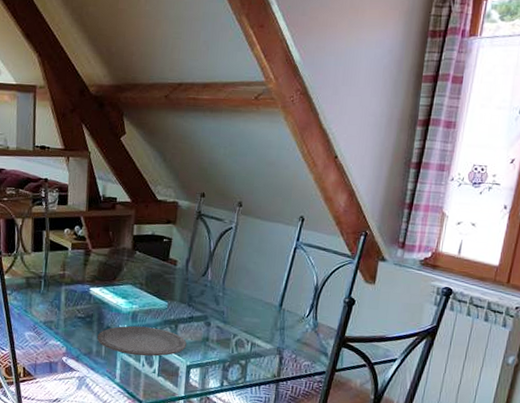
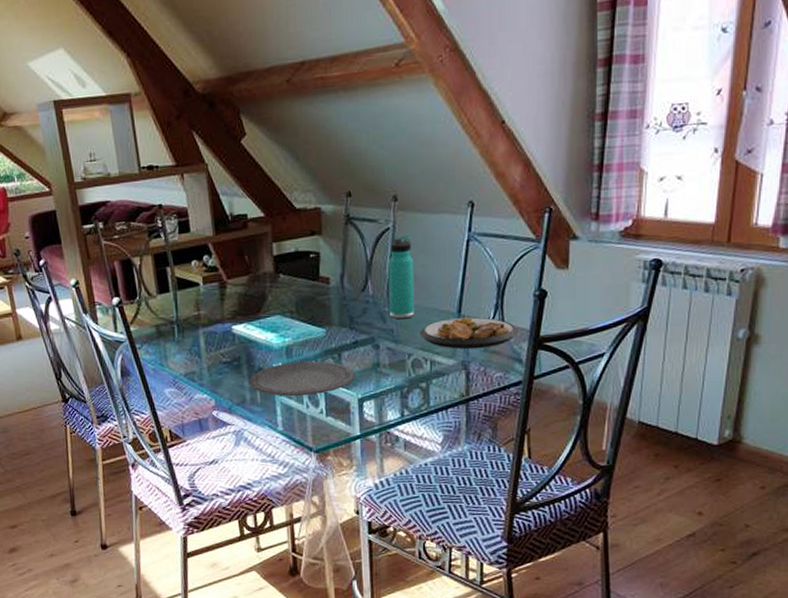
thermos bottle: none [223,236,249,304] -> present [388,236,415,319]
plate: none [245,310,329,339] -> present [419,317,519,349]

